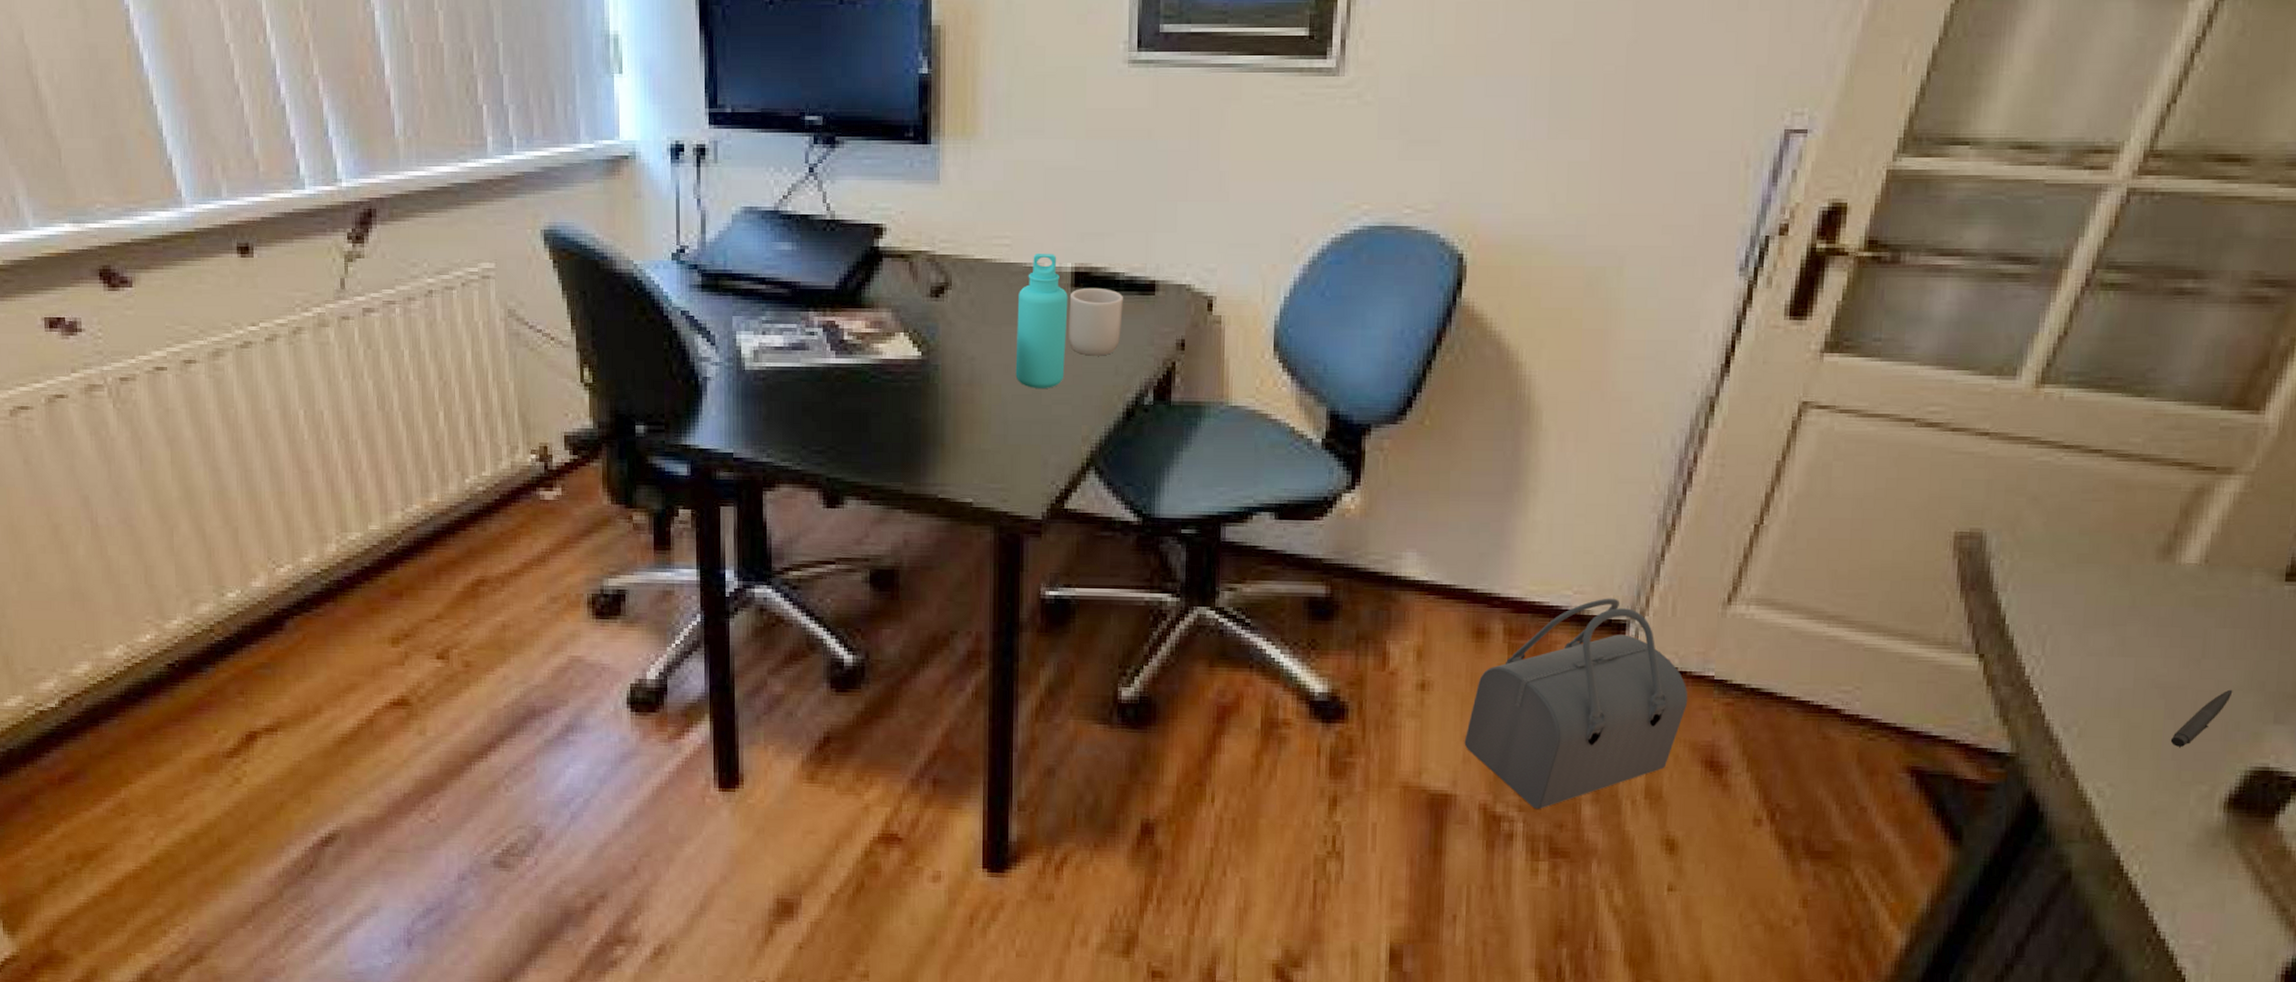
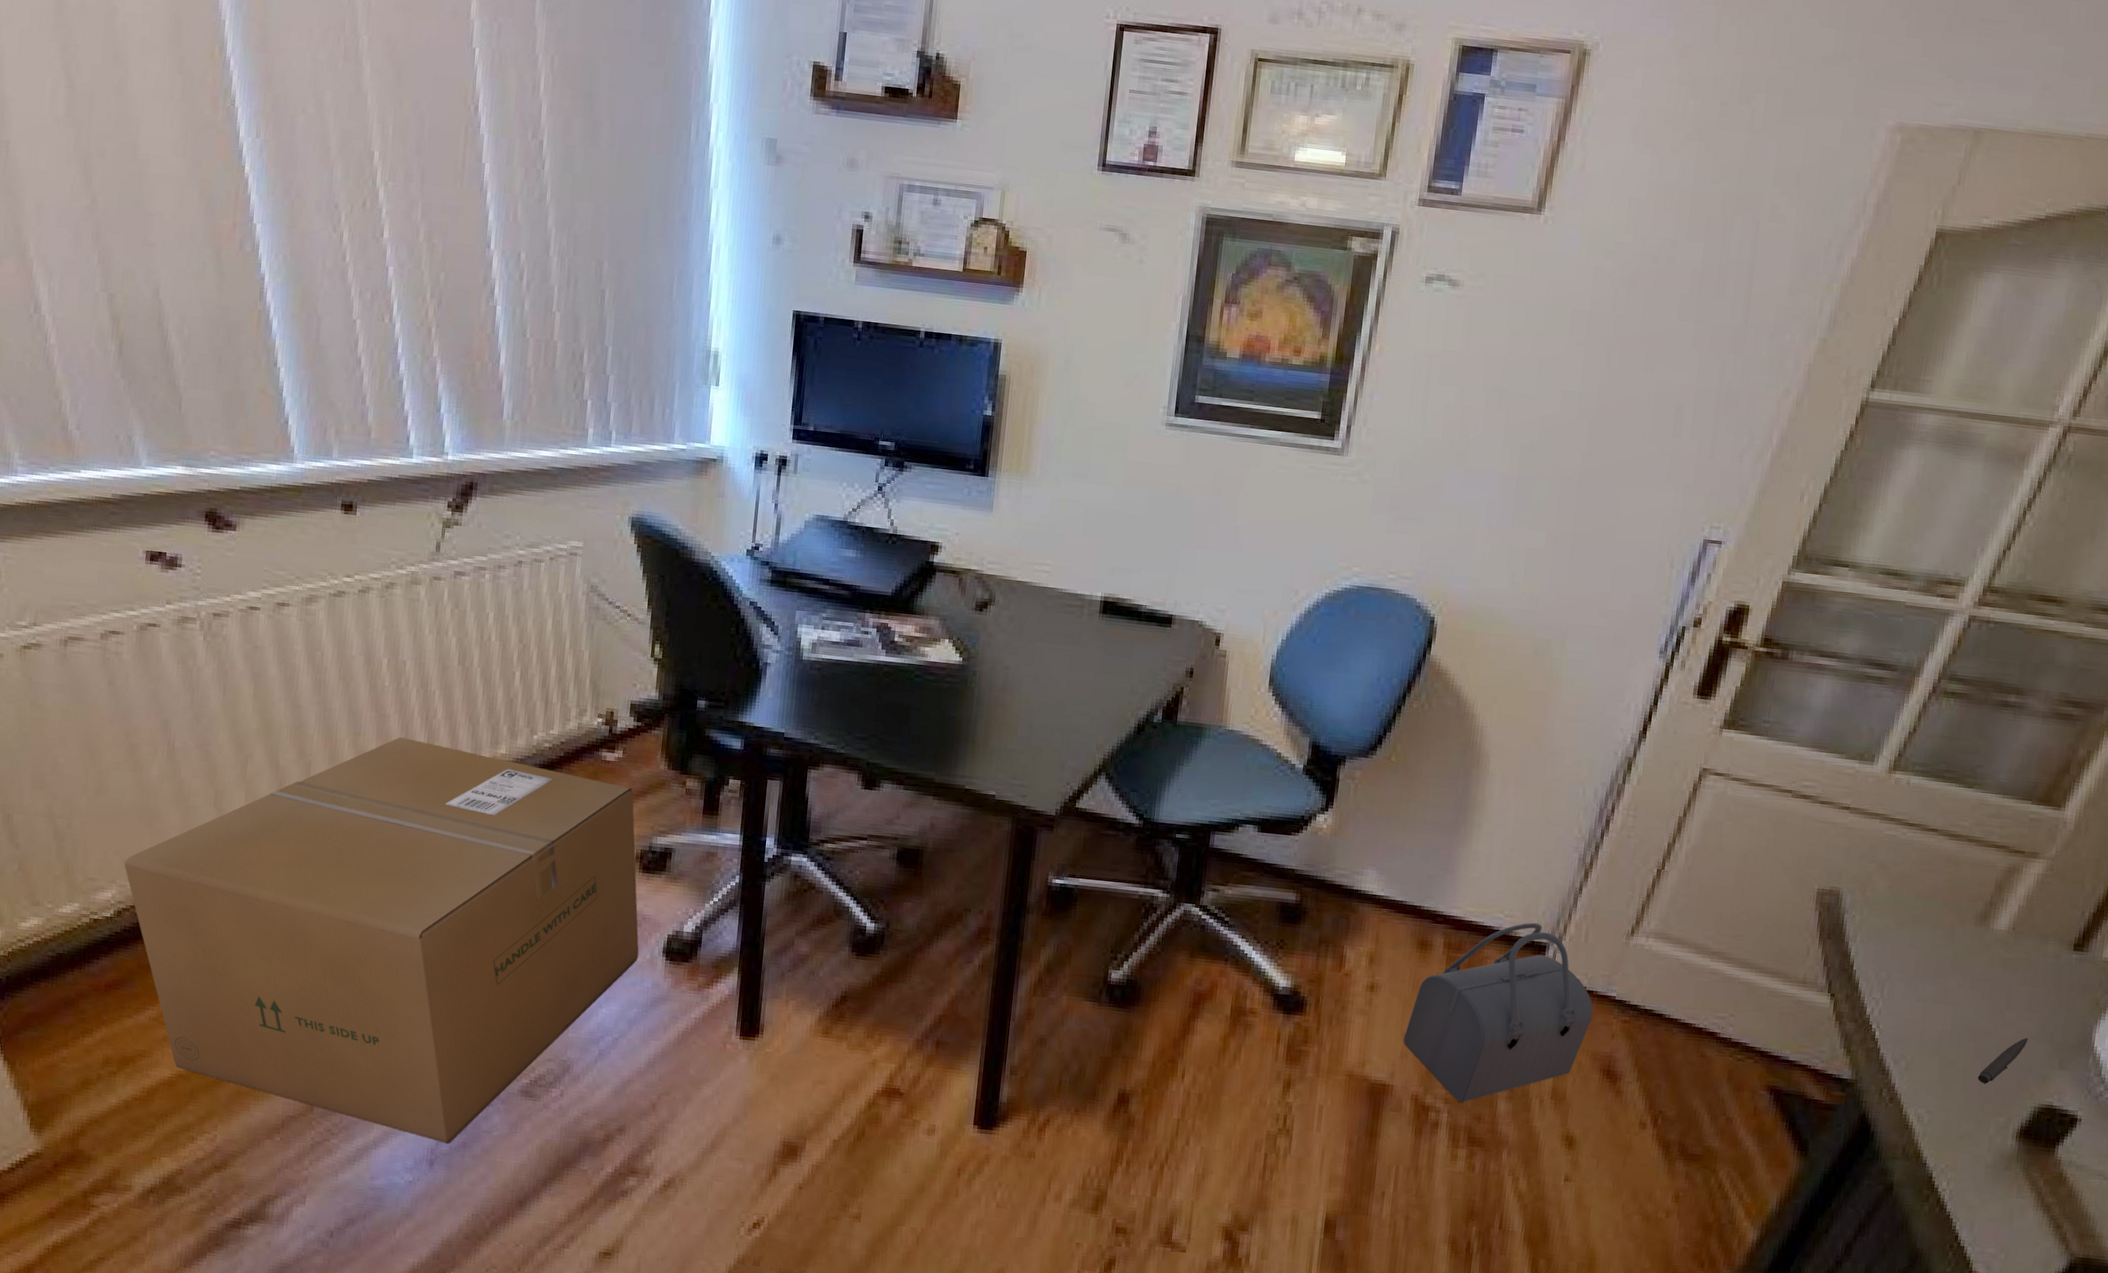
box: none [63,494,602,922] -> present [124,737,639,1144]
water bottle: present [1015,254,1068,388] -> none [1043,581,1096,700]
mug: present [1068,287,1124,356] -> none [1092,615,1144,676]

